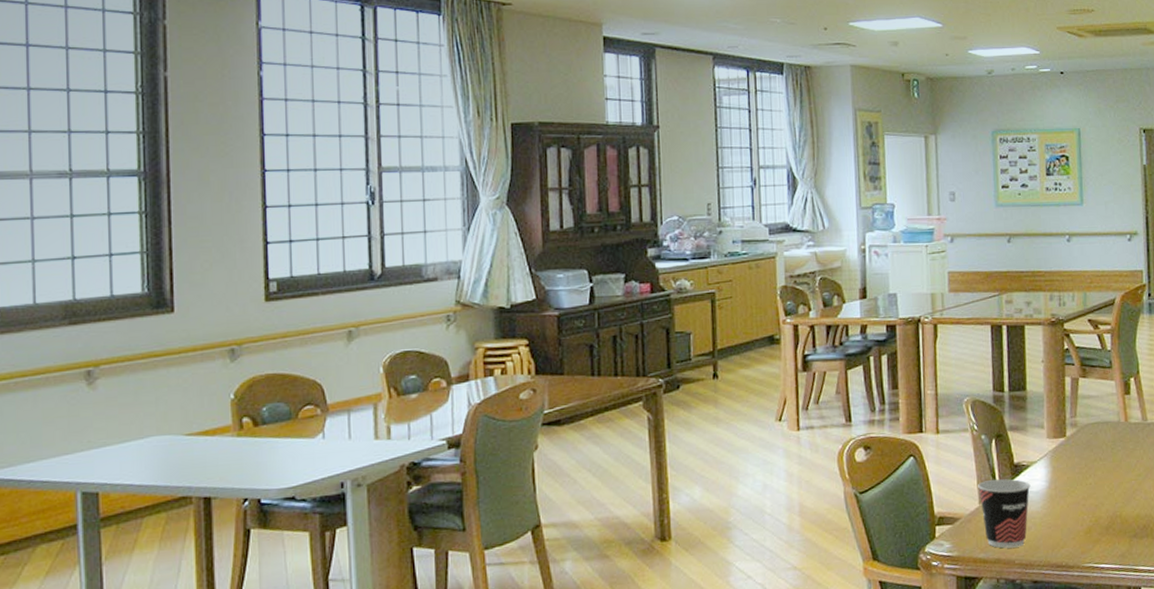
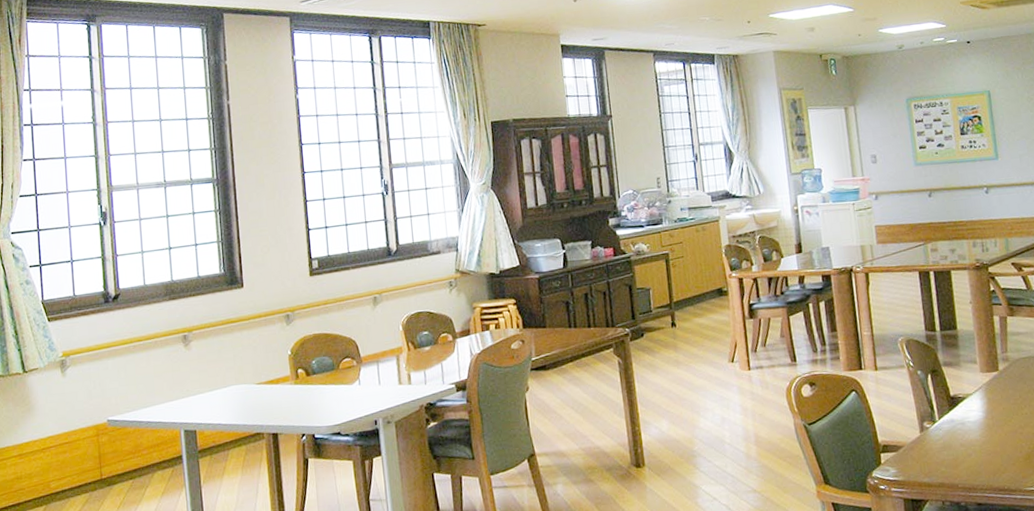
cup: present [978,479,1031,549] -> none [917,410,968,474]

